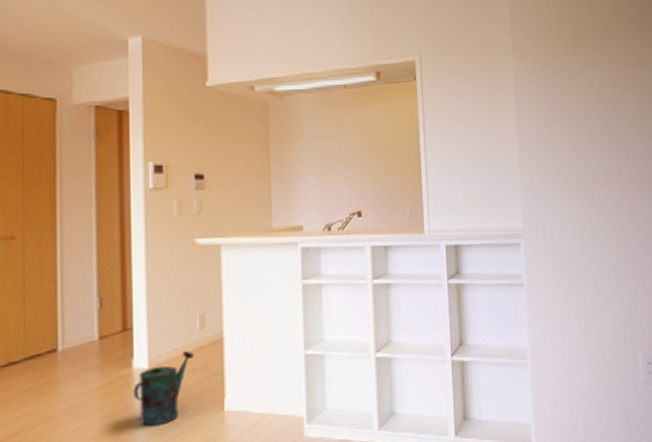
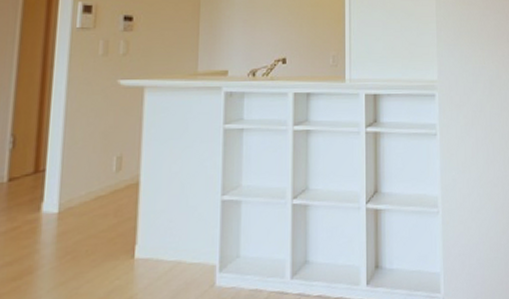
watering can: present [133,351,195,427] -> none [39,195,109,276]

